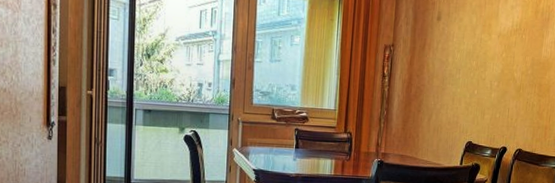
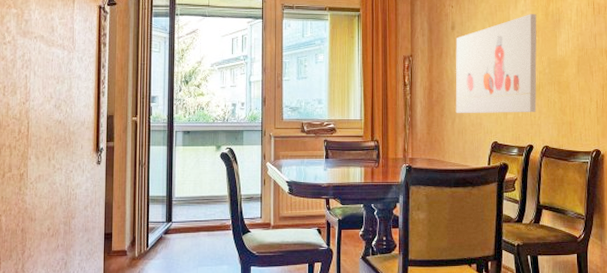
wall art: none [433,9,527,114] -> present [455,14,537,113]

